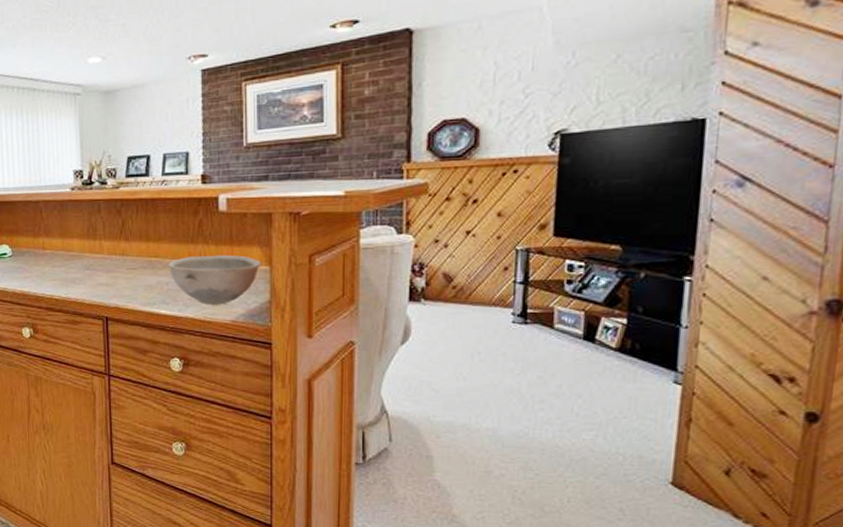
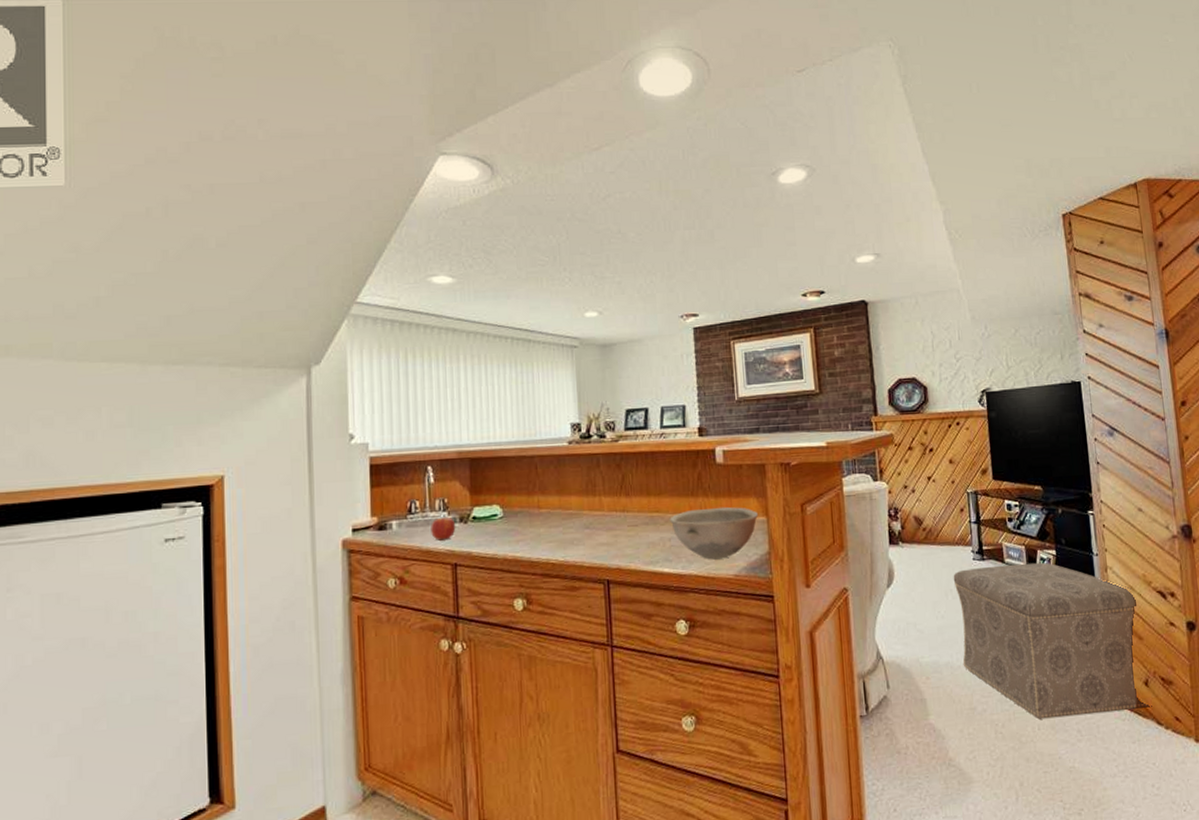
ottoman: none [482,330,733,499] -> present [953,562,1152,720]

